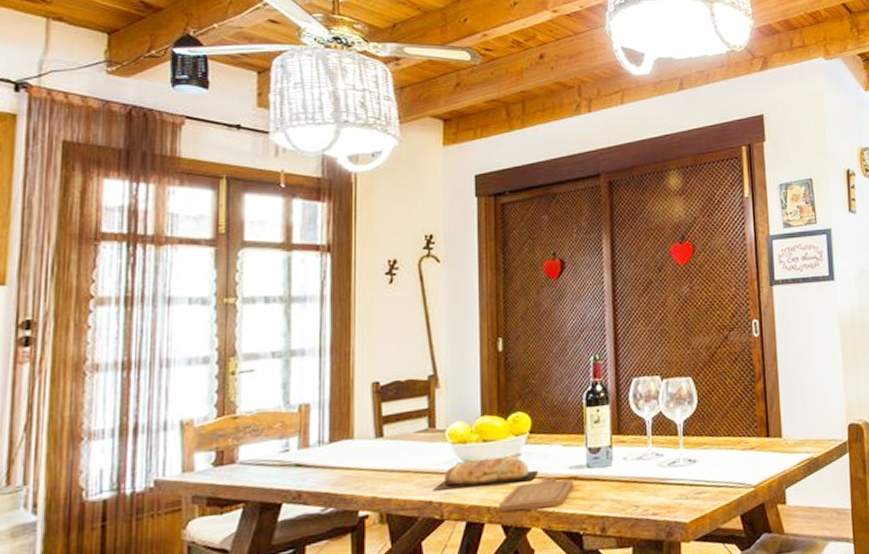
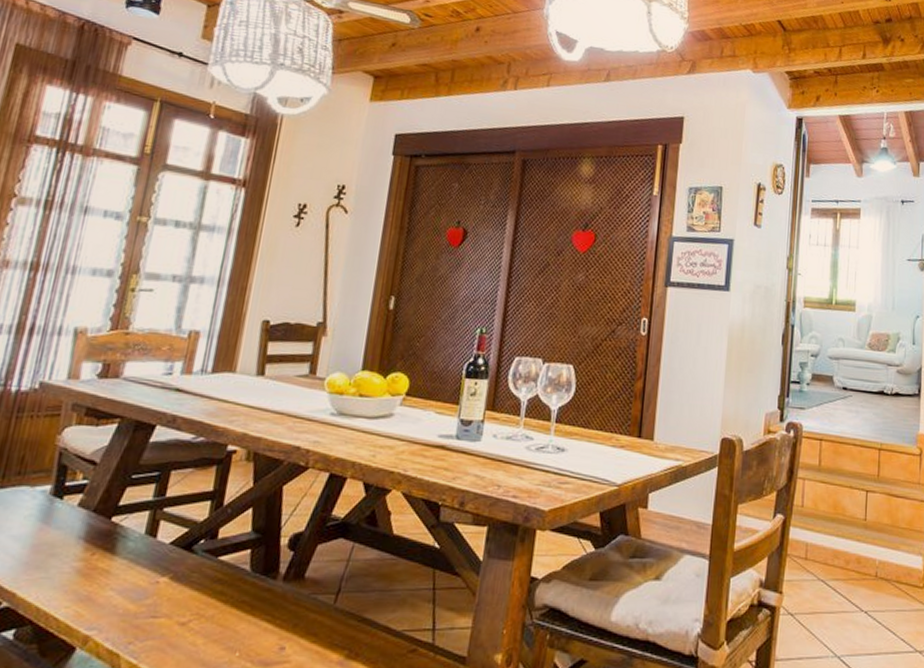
bread loaf: present [432,456,538,491] -> none [301,412,407,443]
chopping board: present [498,477,575,512] -> none [362,442,442,473]

